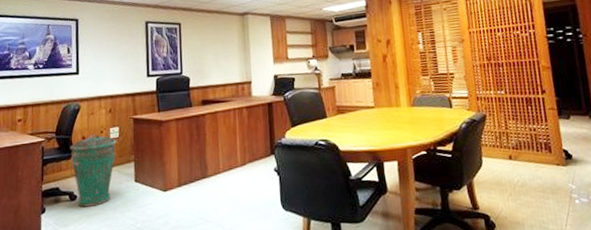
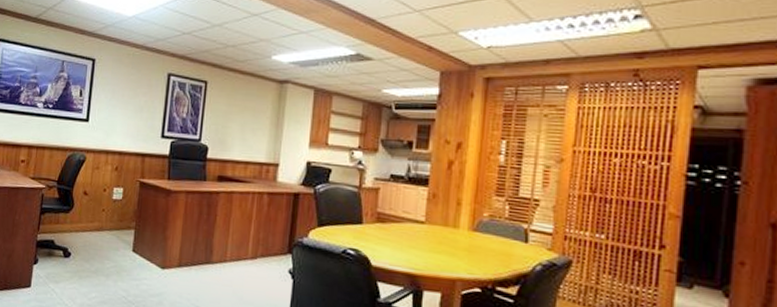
trash can: present [70,135,117,208] -> none [67,191,119,269]

